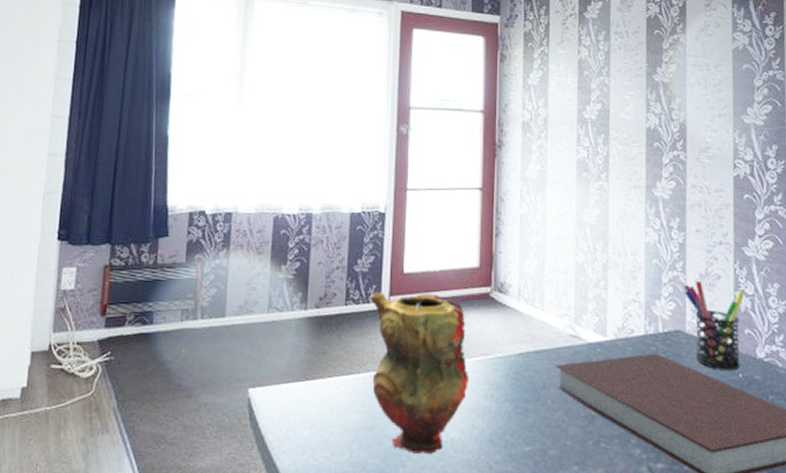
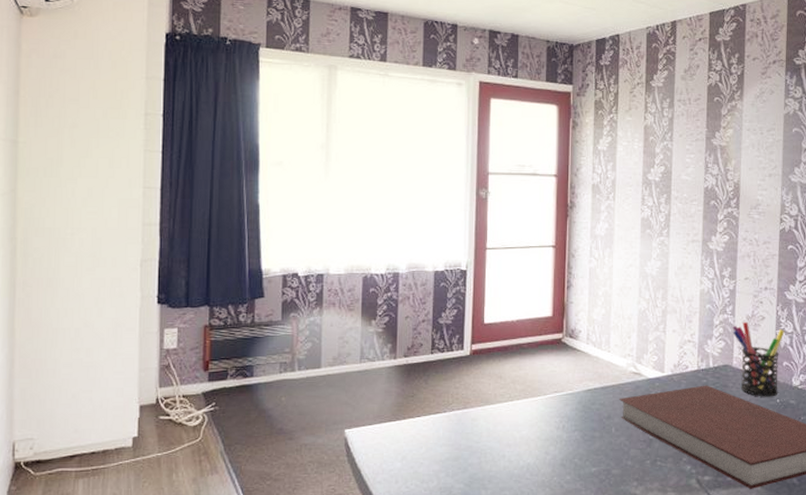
teapot: present [370,291,470,454] -> none [454,340,544,478]

